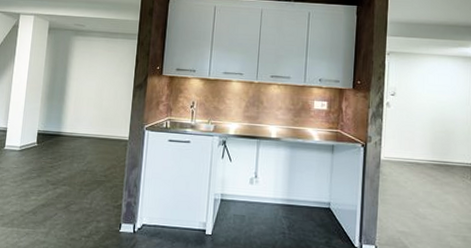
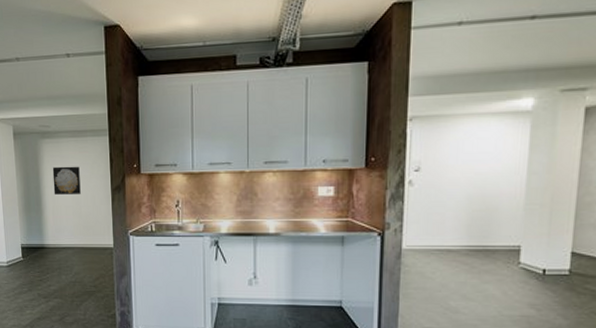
wall art: none [78,61,107,88] -> present [52,166,81,195]

